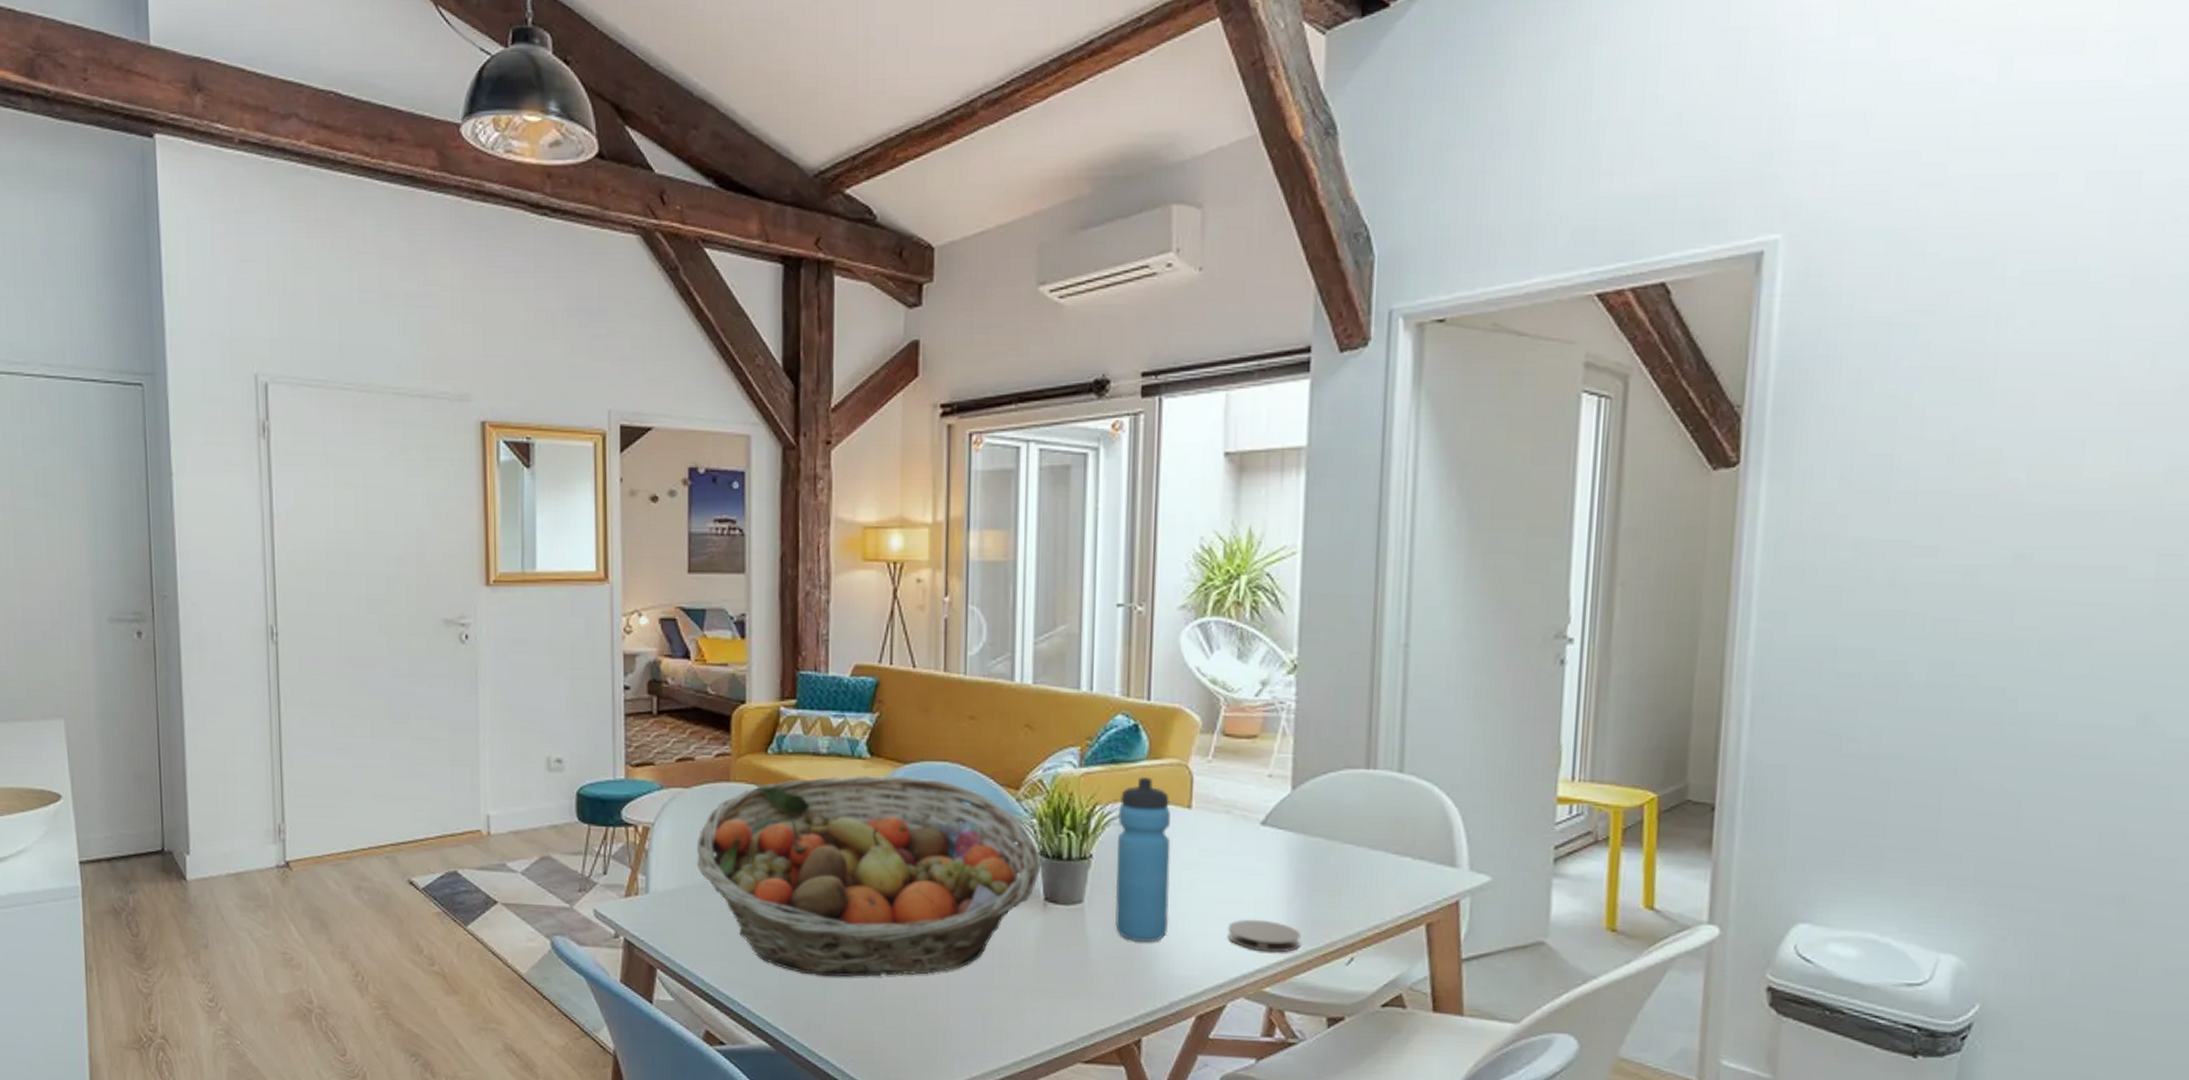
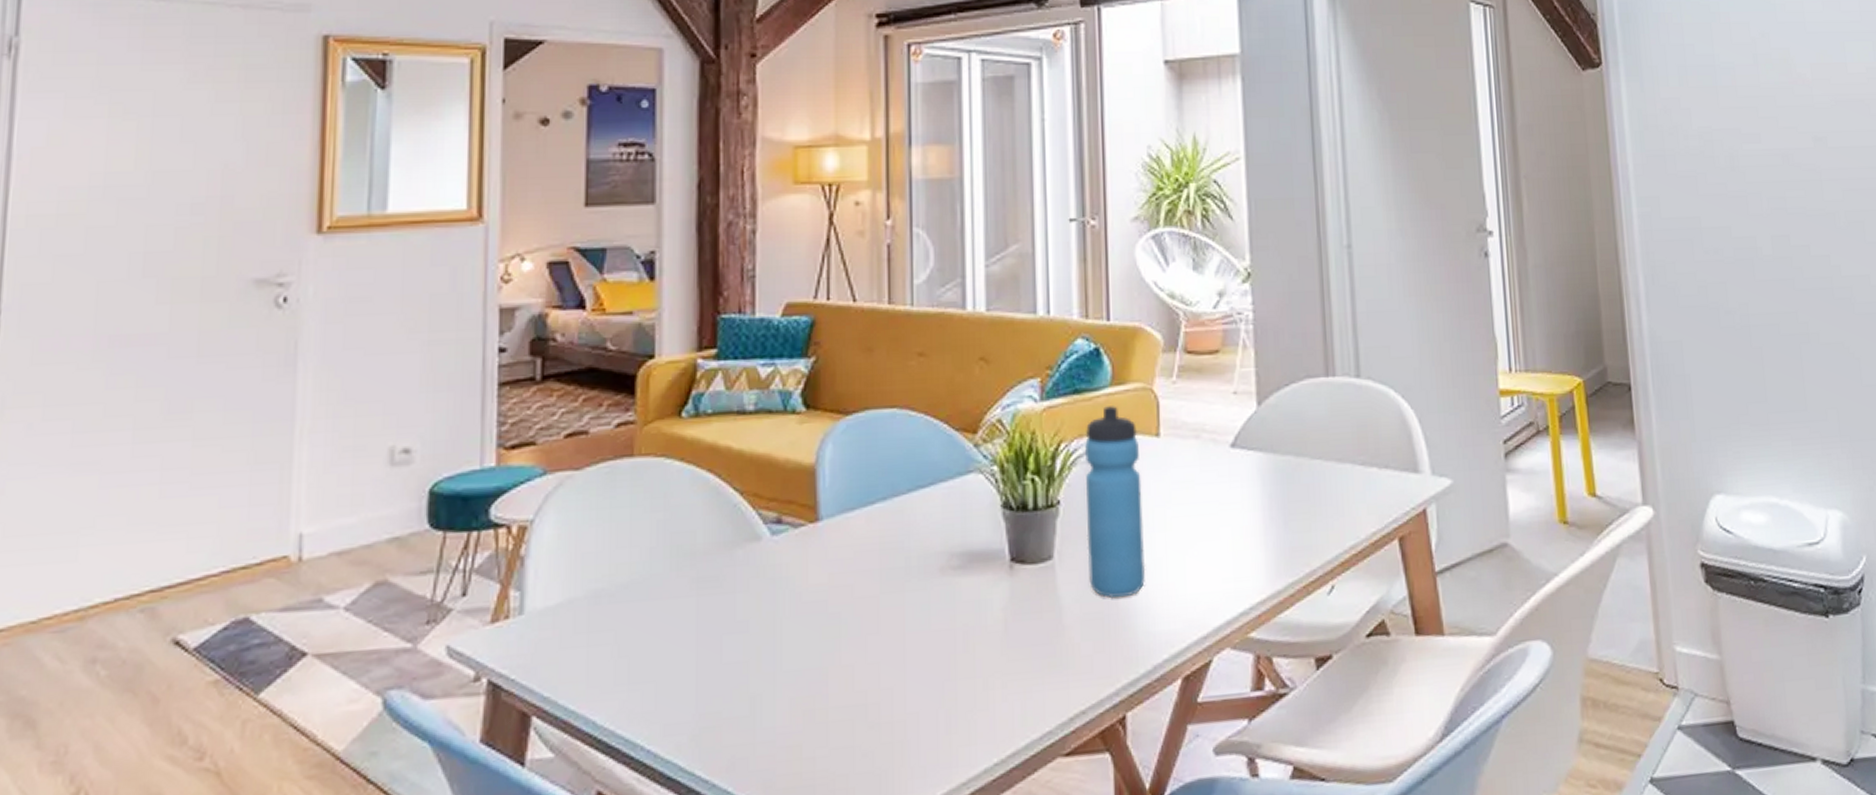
fruit basket: present [697,774,1042,977] -> none [590,430,1005,695]
coaster: present [1227,919,1301,953] -> none [1207,554,1281,592]

